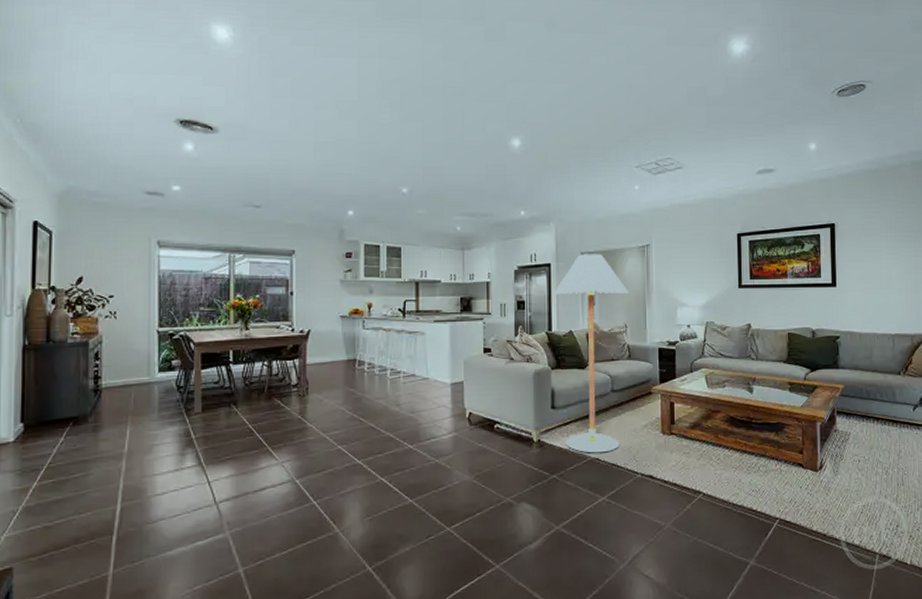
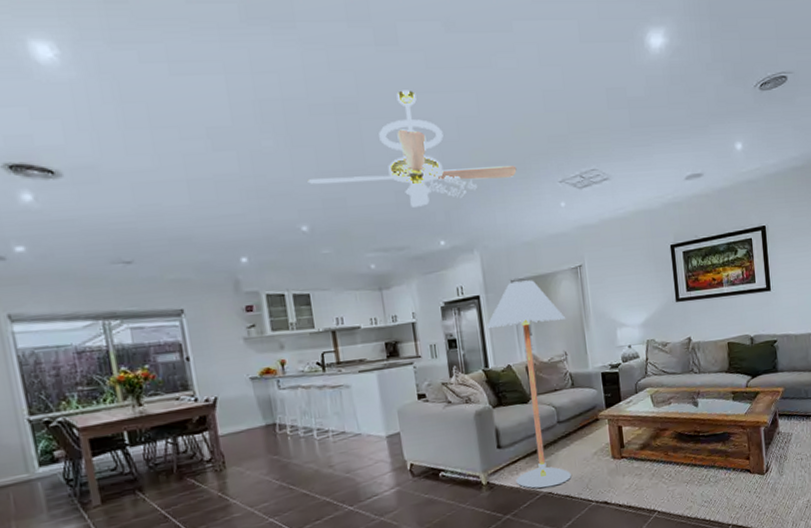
ceiling fan: none [413,78,597,179] -> present [307,90,517,207]

